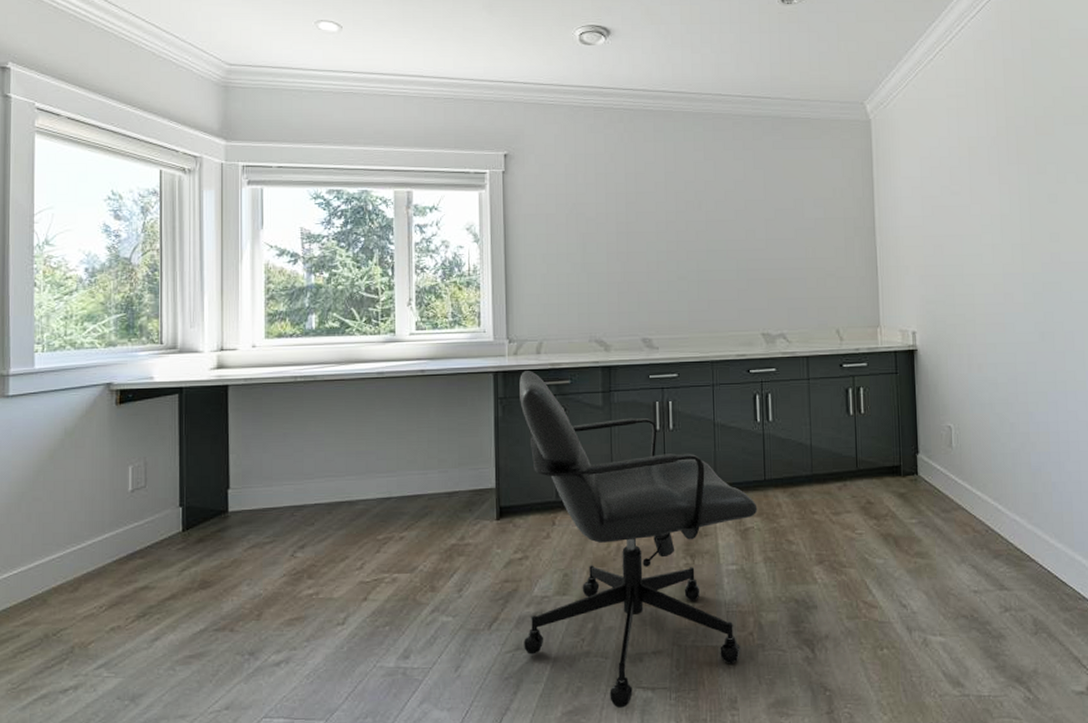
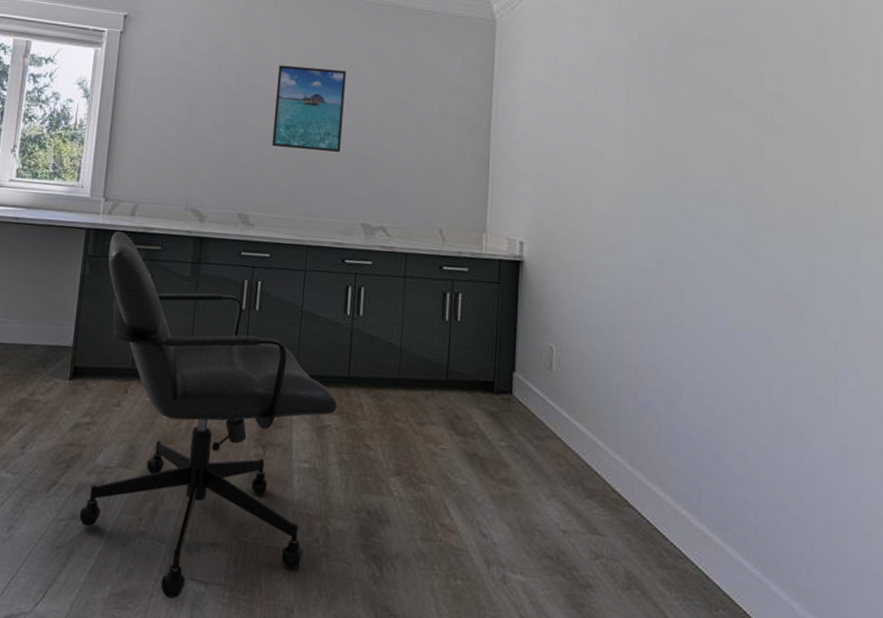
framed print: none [665,186,734,269] -> present [272,65,346,153]

